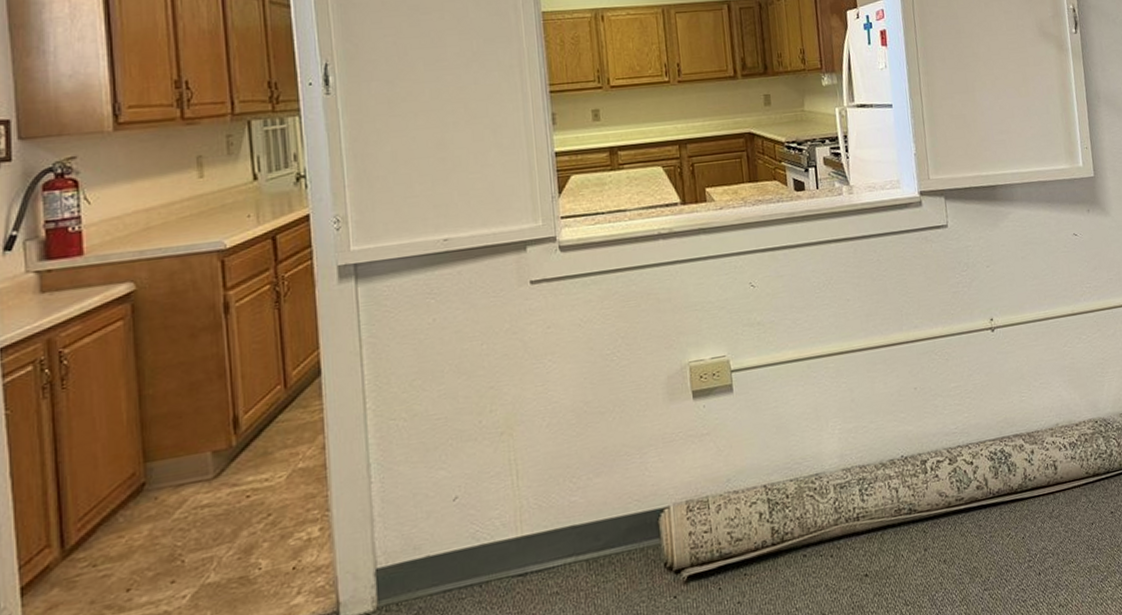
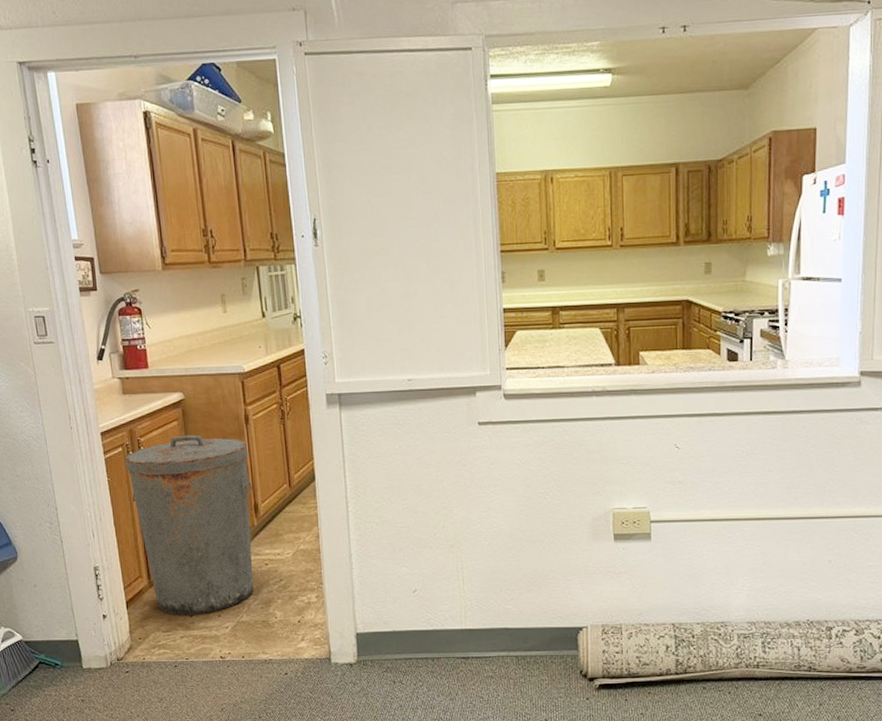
trash can: none [36,334,233,595] -> present [125,435,254,616]

